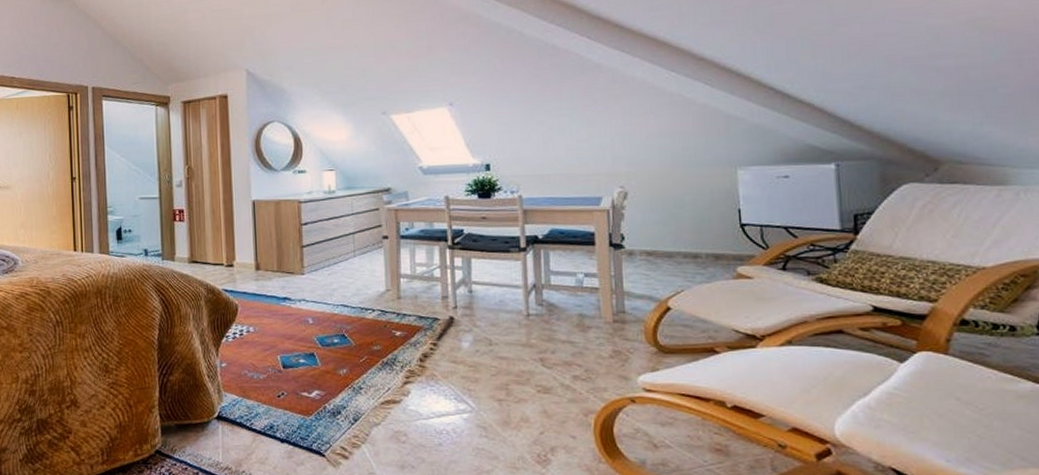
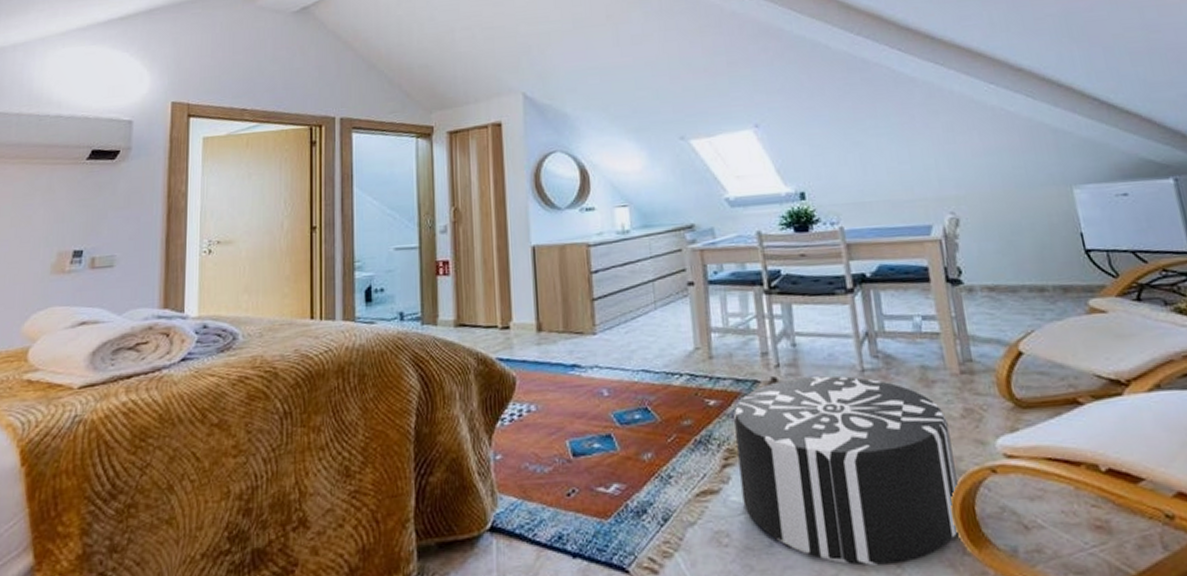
pouf: none [416,318,600,466] -> present [734,375,958,566]

